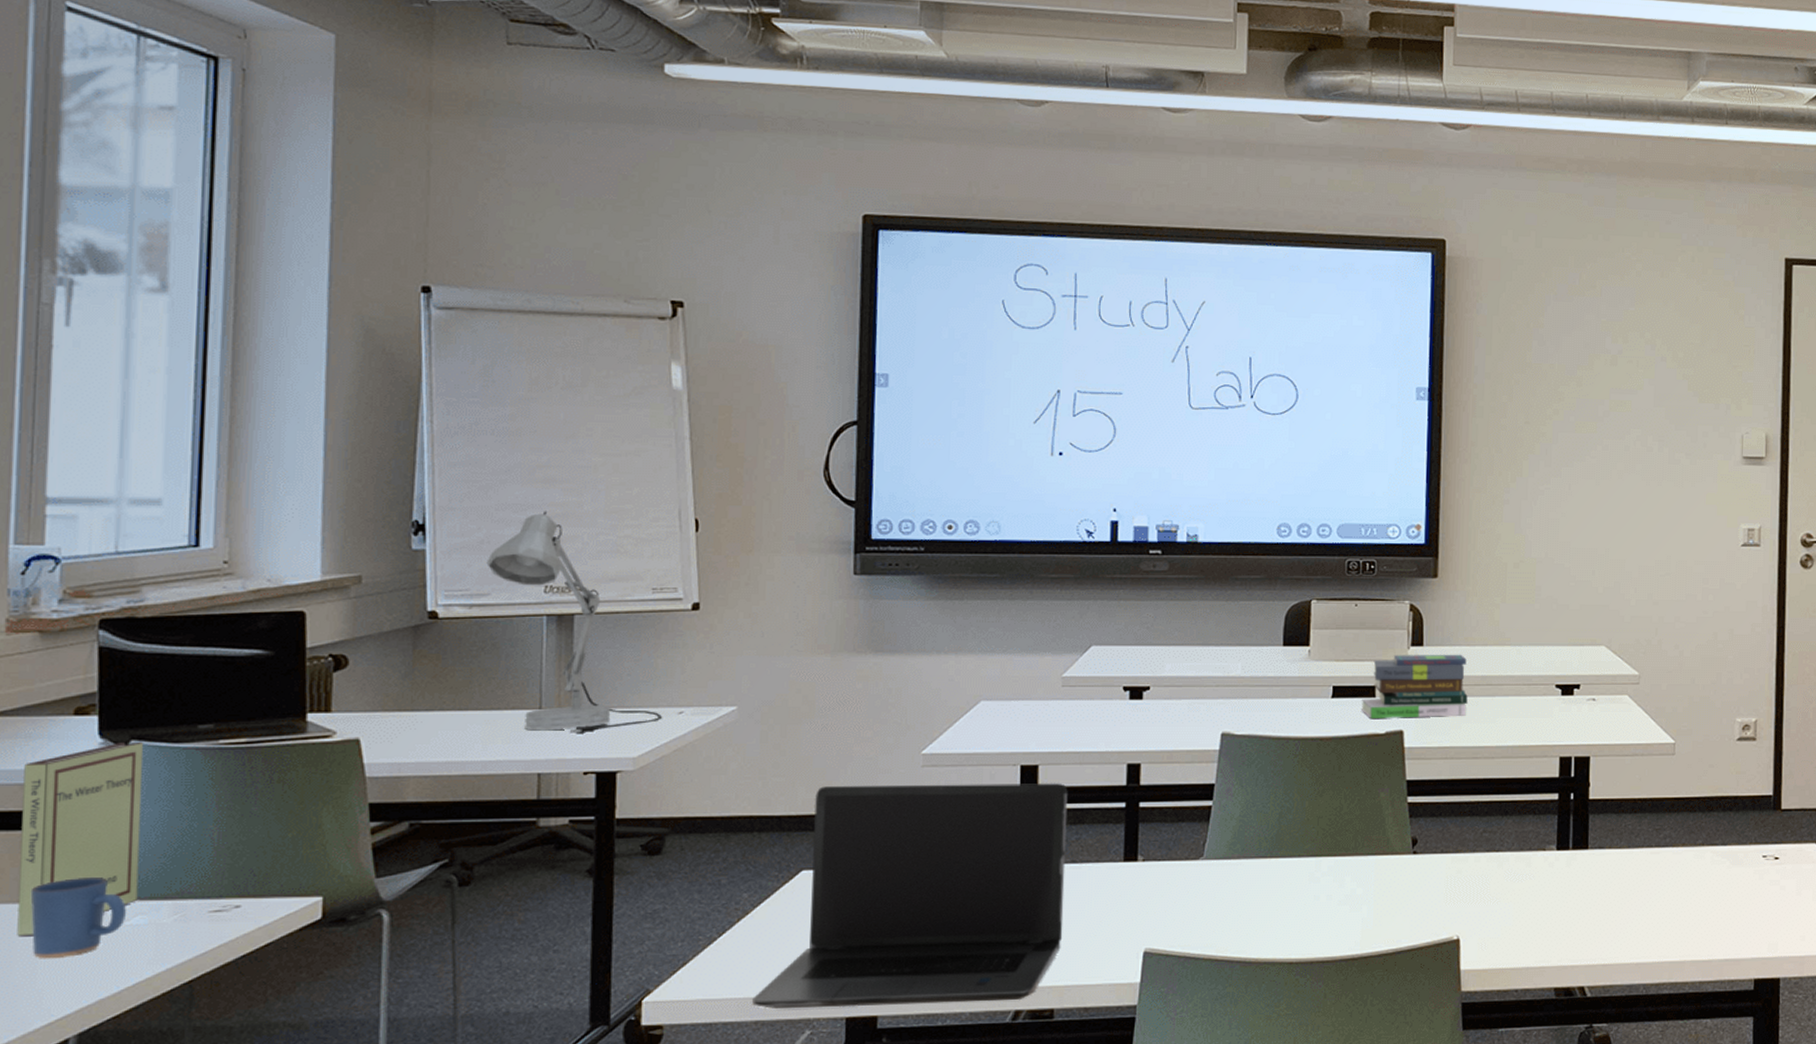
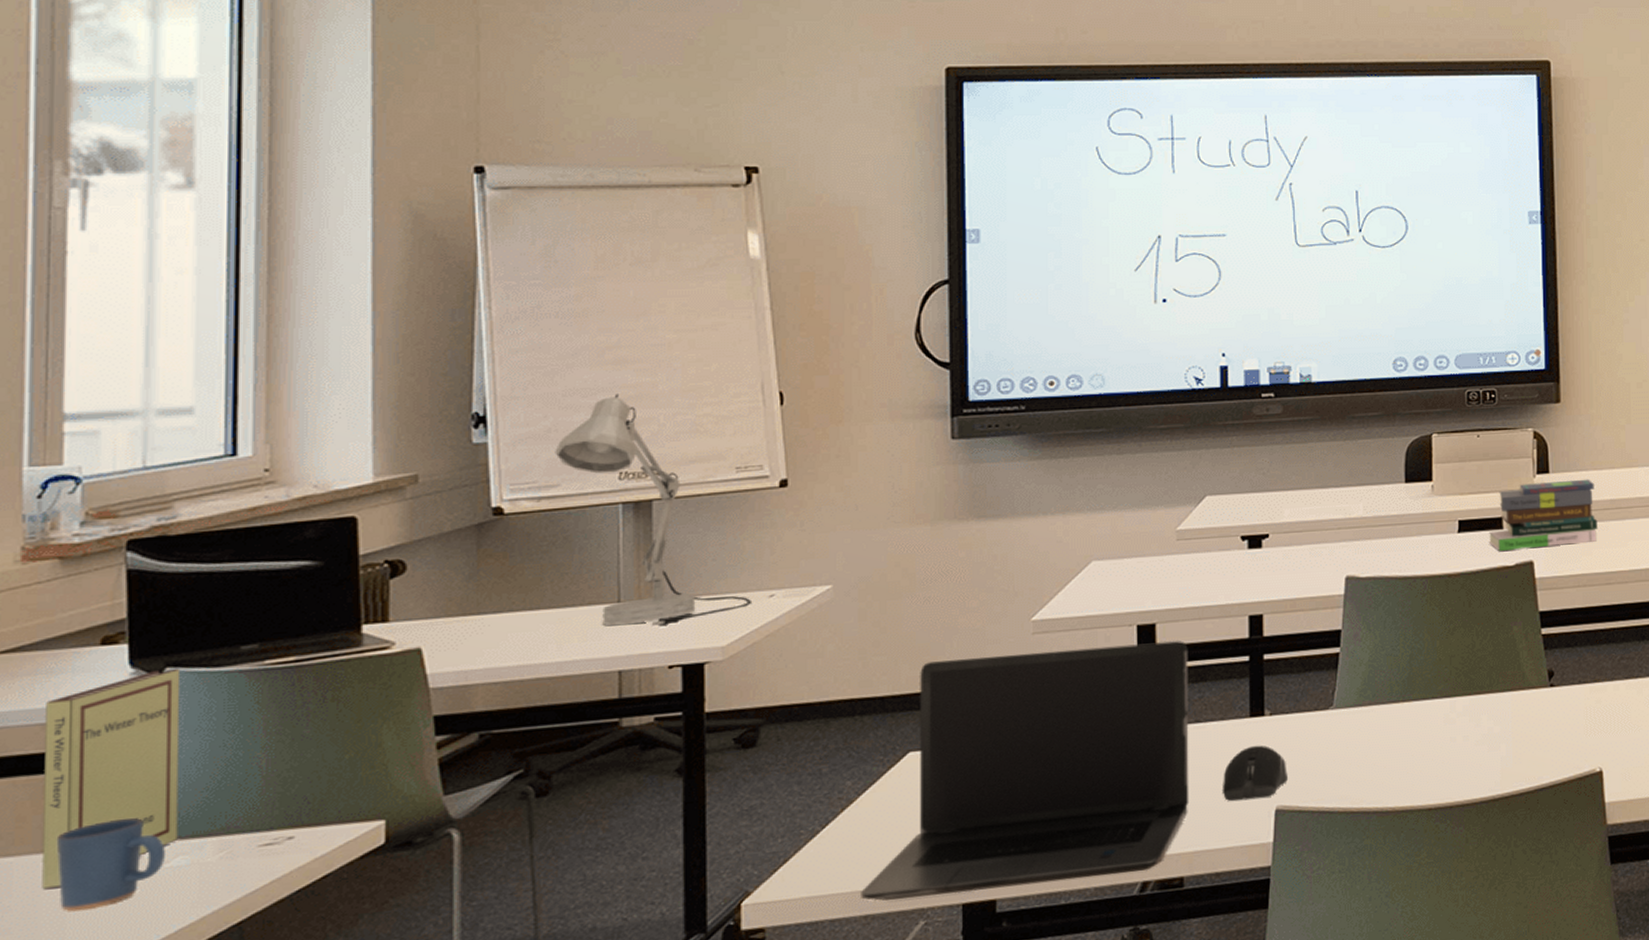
computer mouse: none [1095,889,1157,940] -> present [1223,745,1288,801]

